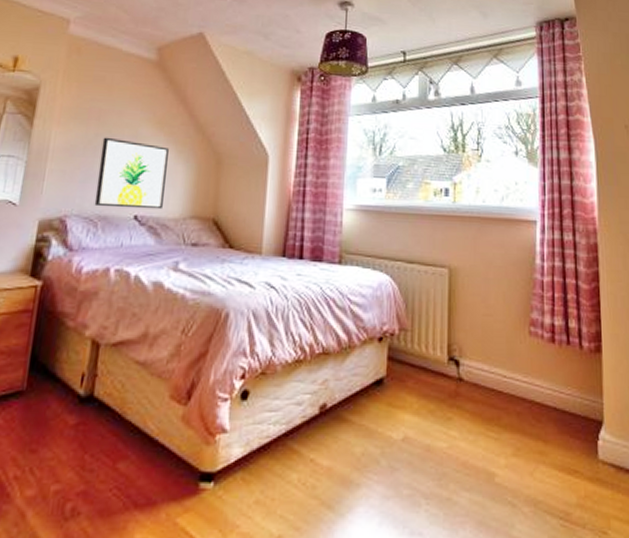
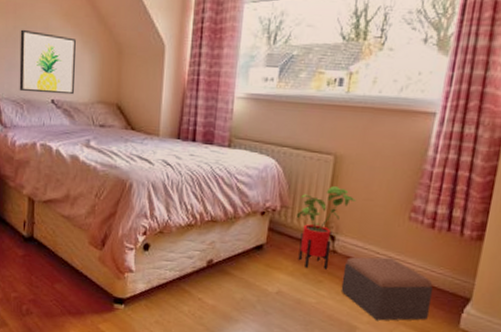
house plant: none [416,302,475,402] -> present [296,186,356,269]
footstool: none [472,381,566,461] -> present [340,257,434,321]

